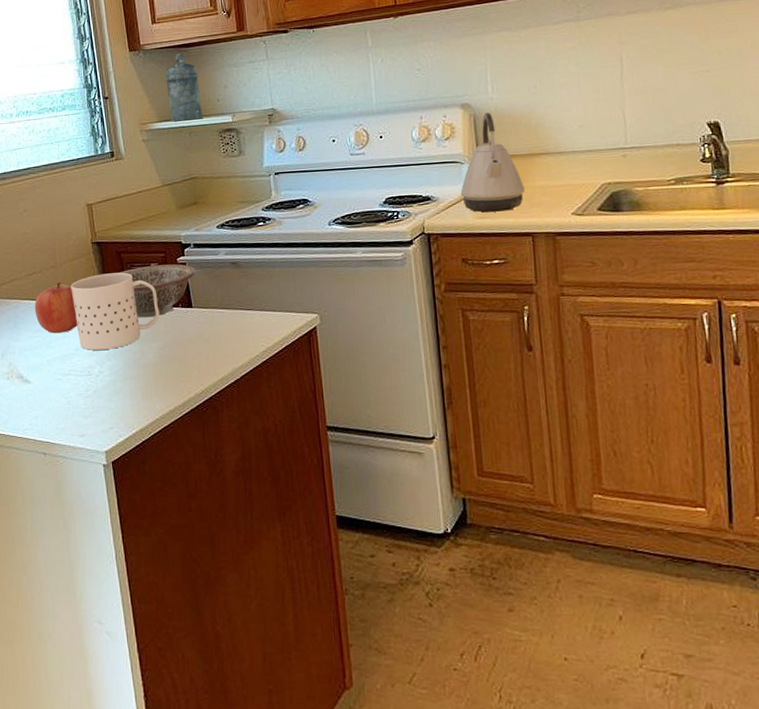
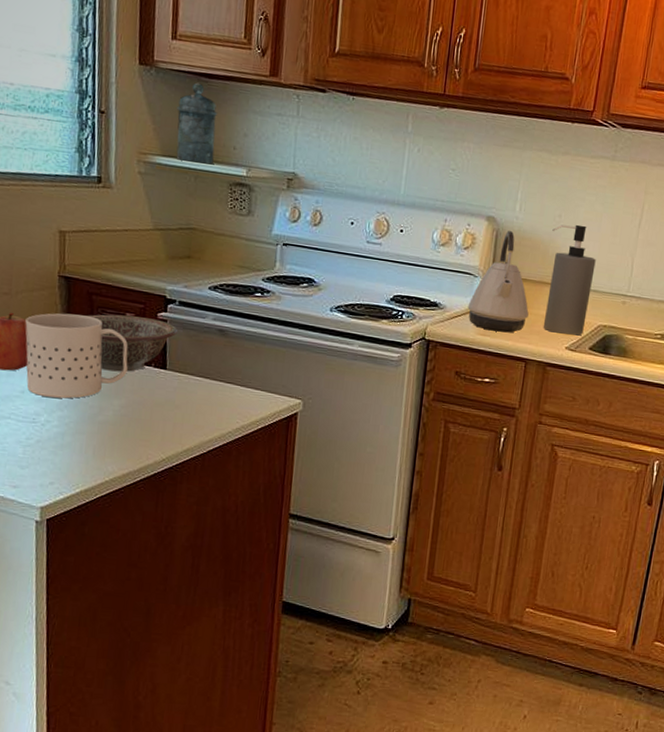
soap dispenser: none [530,90,587,201] -> present [543,224,596,336]

